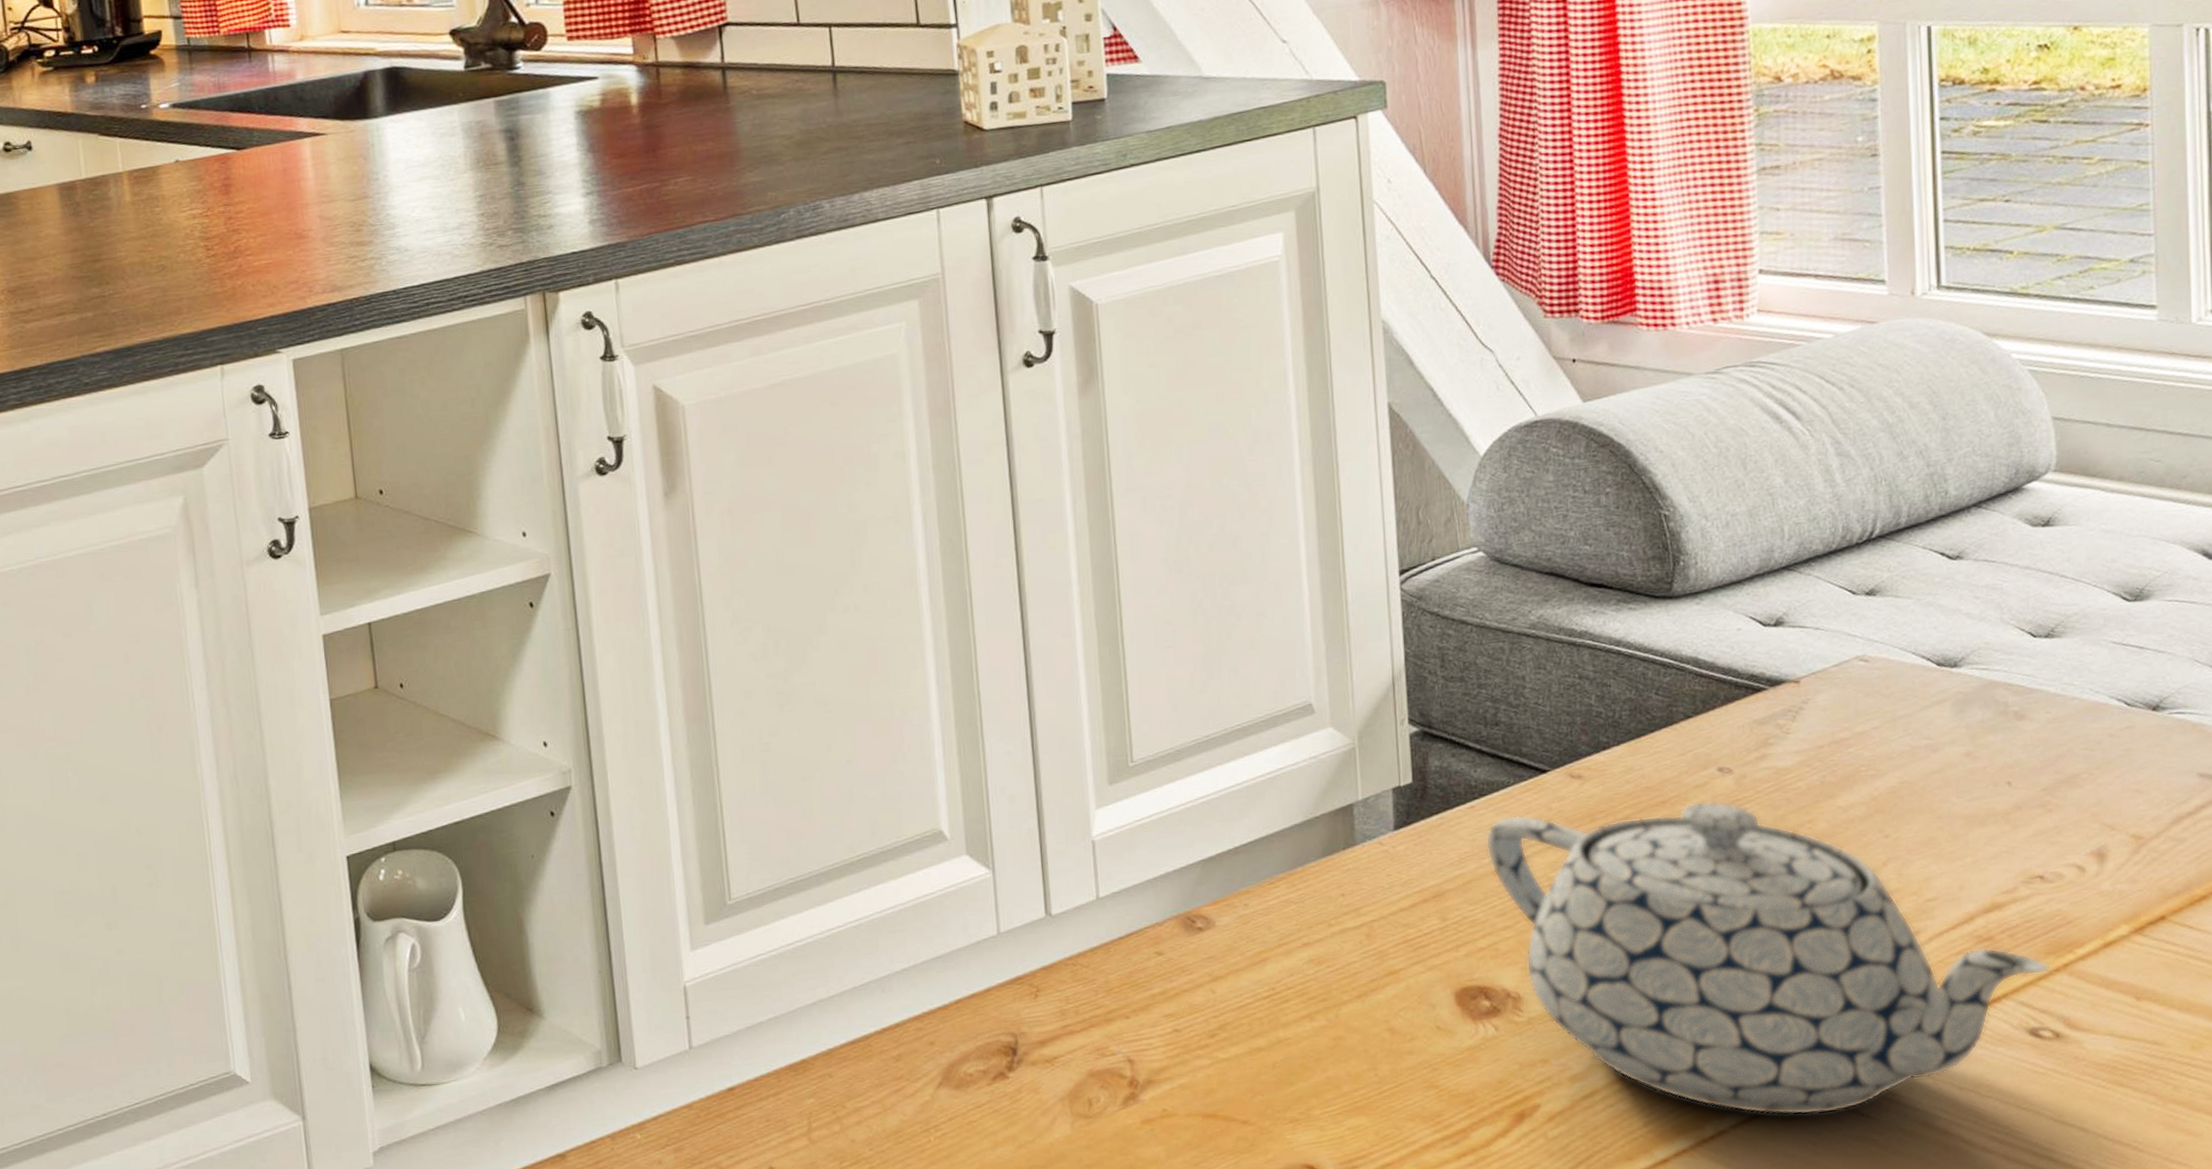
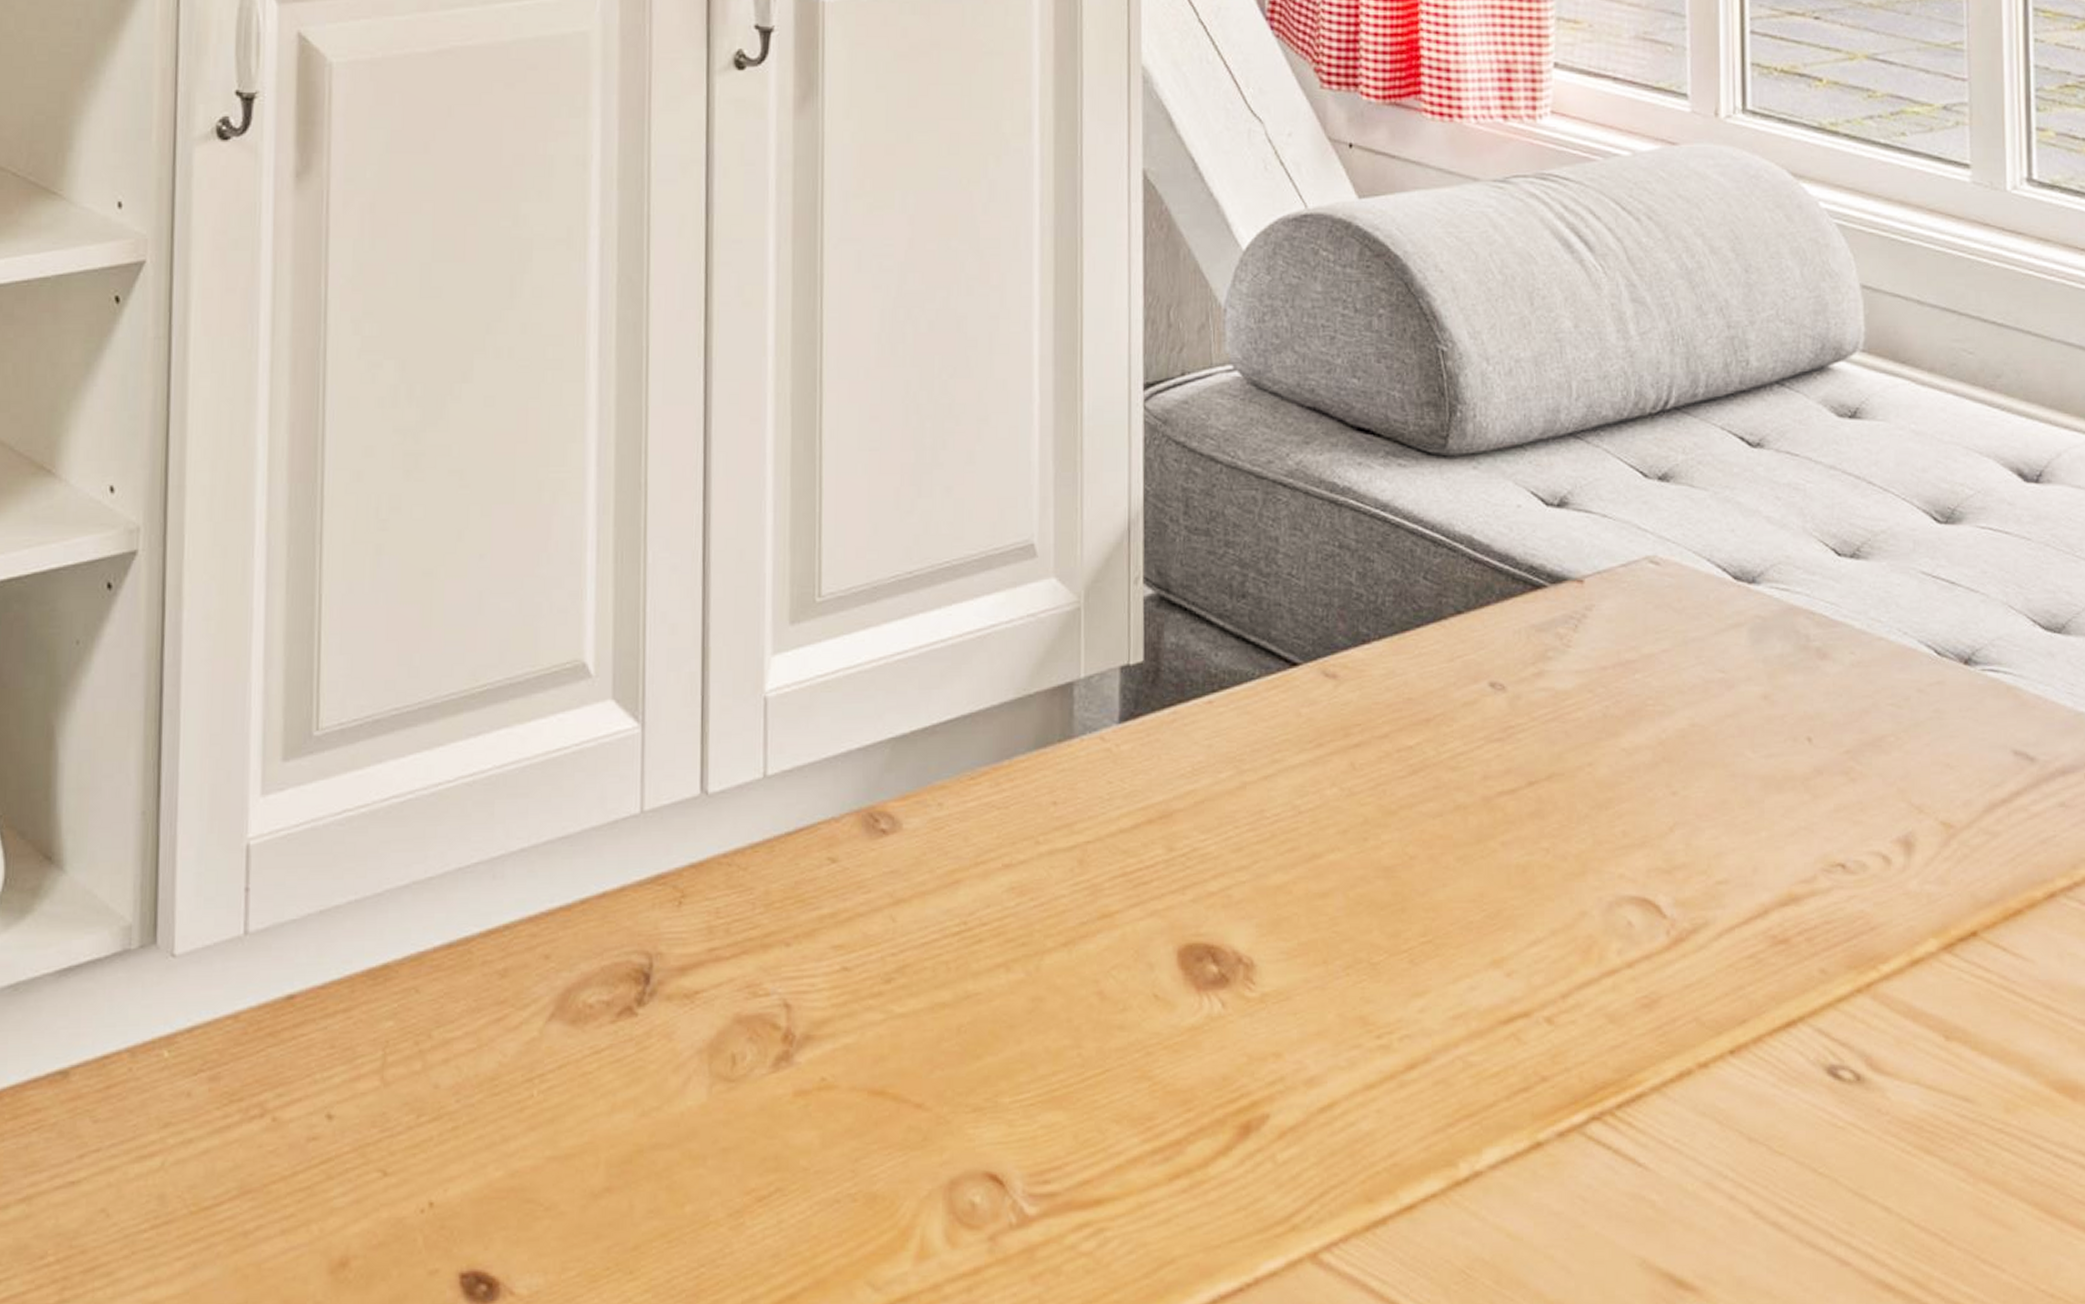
teapot: present [1485,800,2050,1116] -> none [1223,718,1852,1160]

